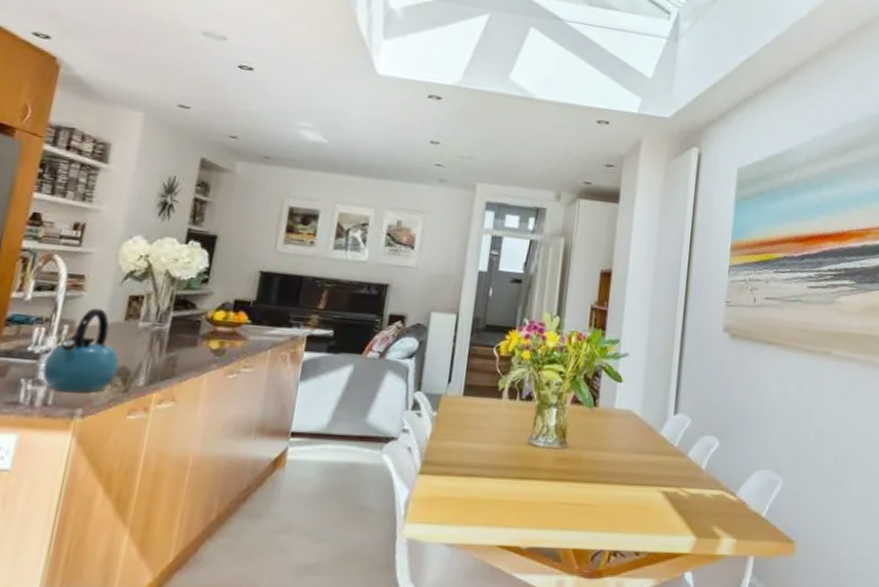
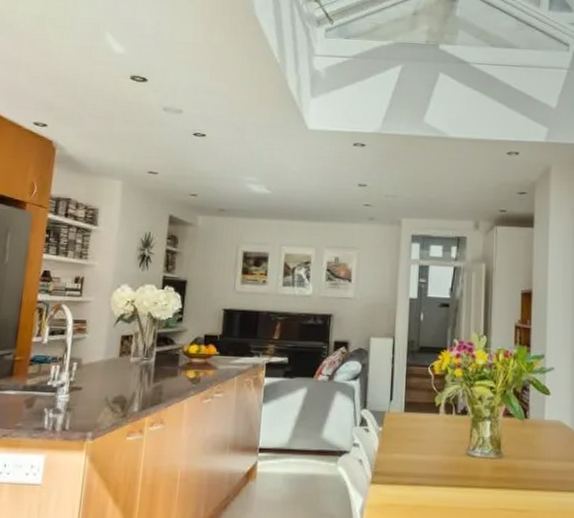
kettle: present [43,308,120,393] -> none [60,347,118,419]

